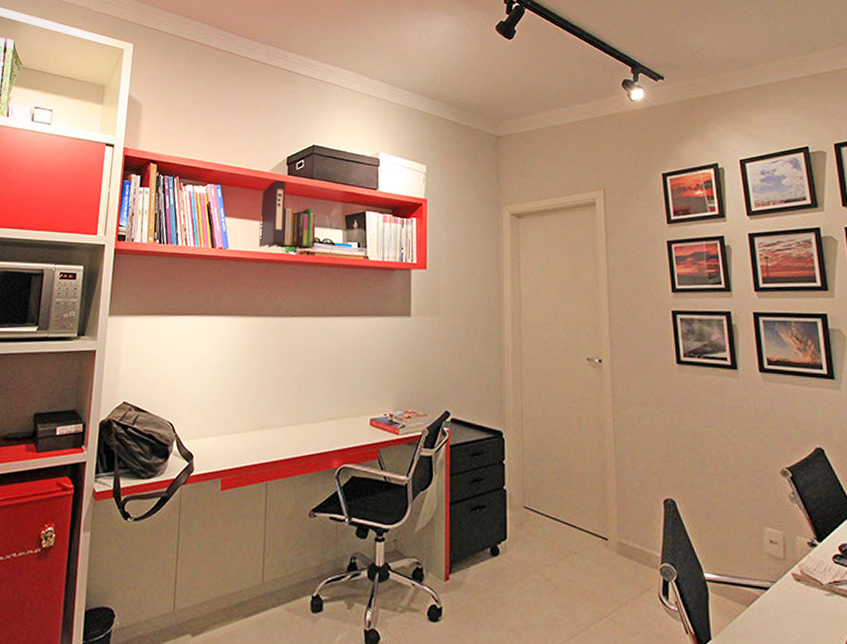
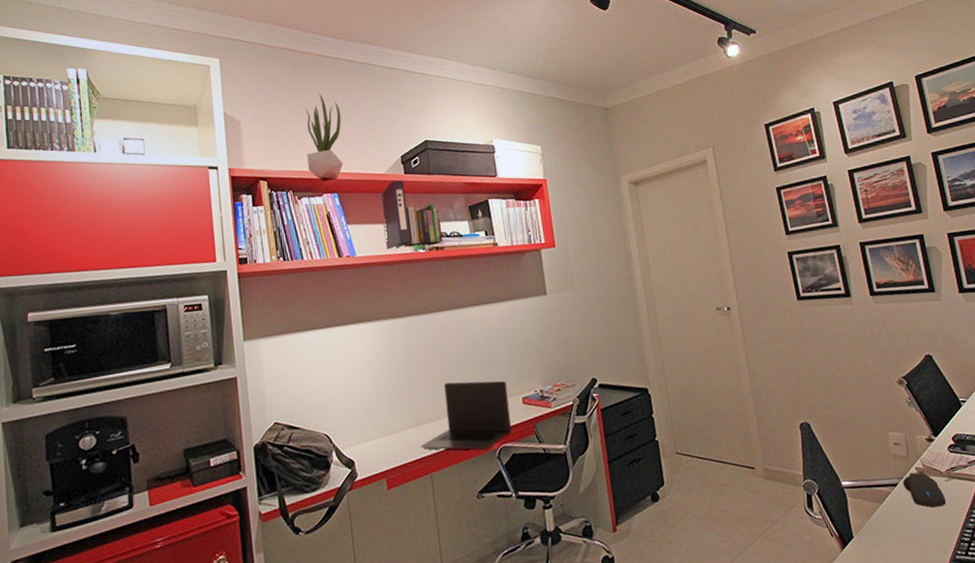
potted plant: none [197,87,237,172] -> present [305,93,343,182]
laptop computer: none [261,391,357,468] -> present [421,381,512,451]
computer mouse: none [775,577,825,624] -> present [902,472,947,508]

